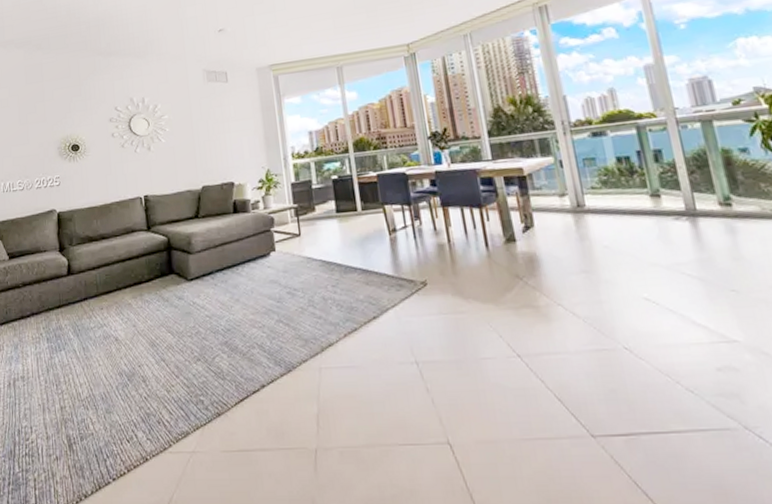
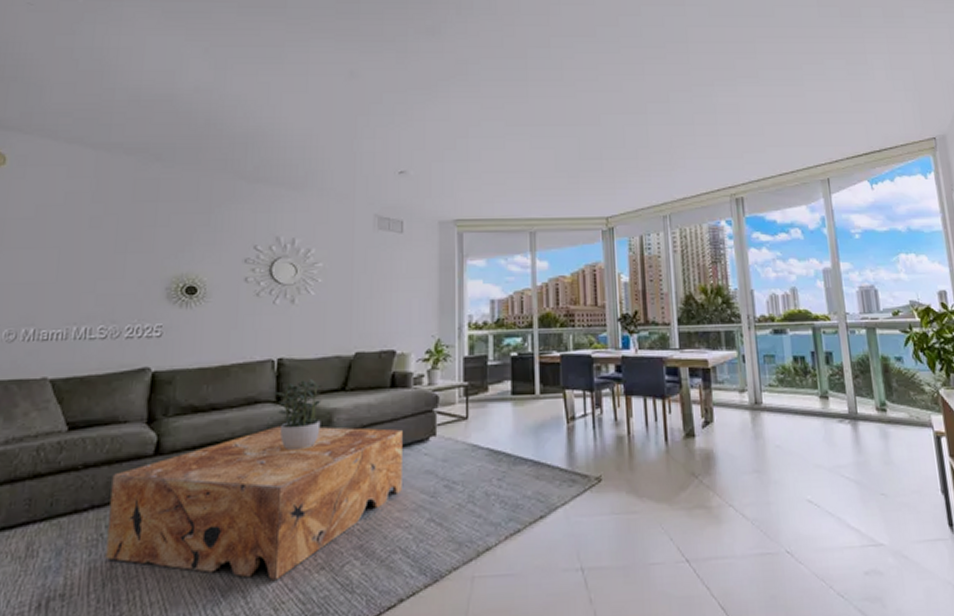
coffee table: none [42,247,253,369] -> present [105,425,403,581]
potted plant: none [146,209,183,268] -> present [275,378,326,451]

